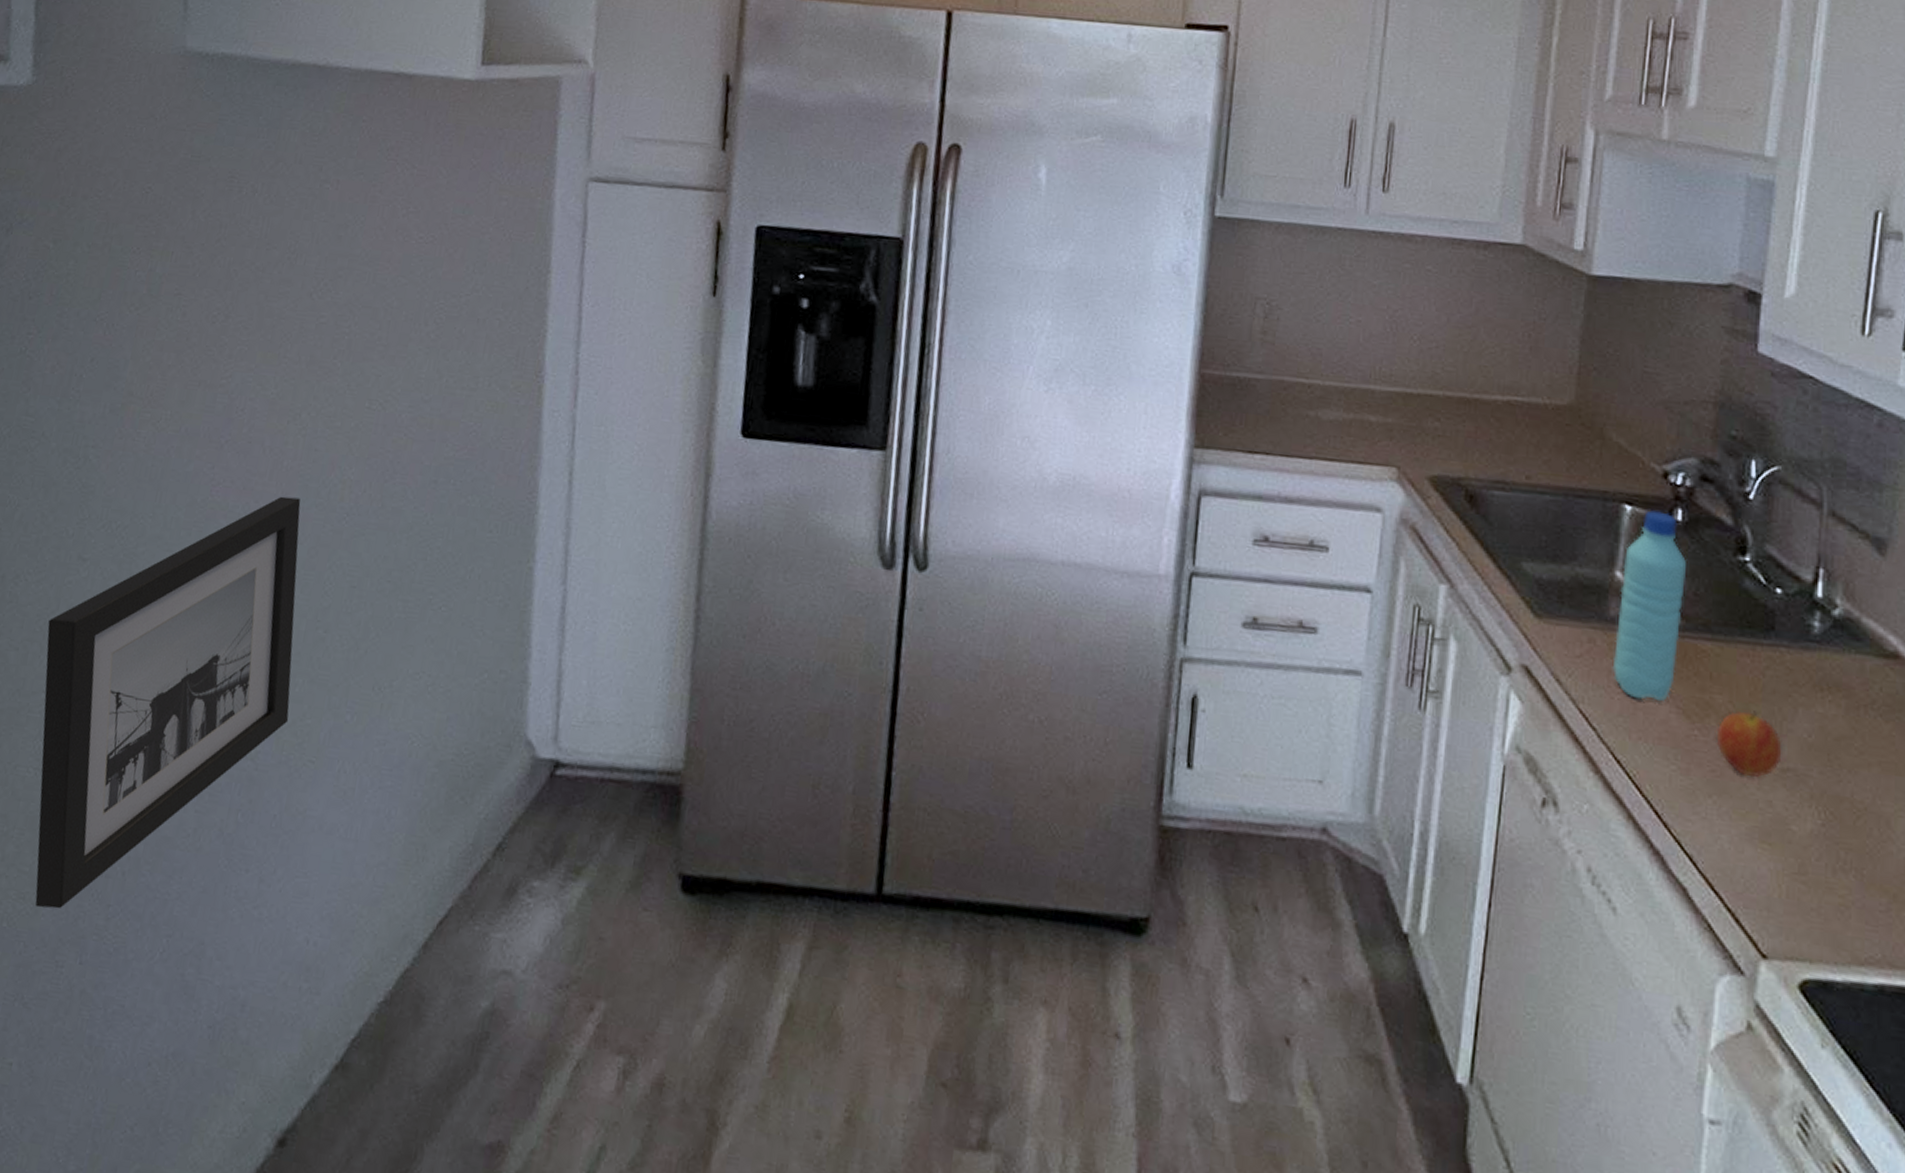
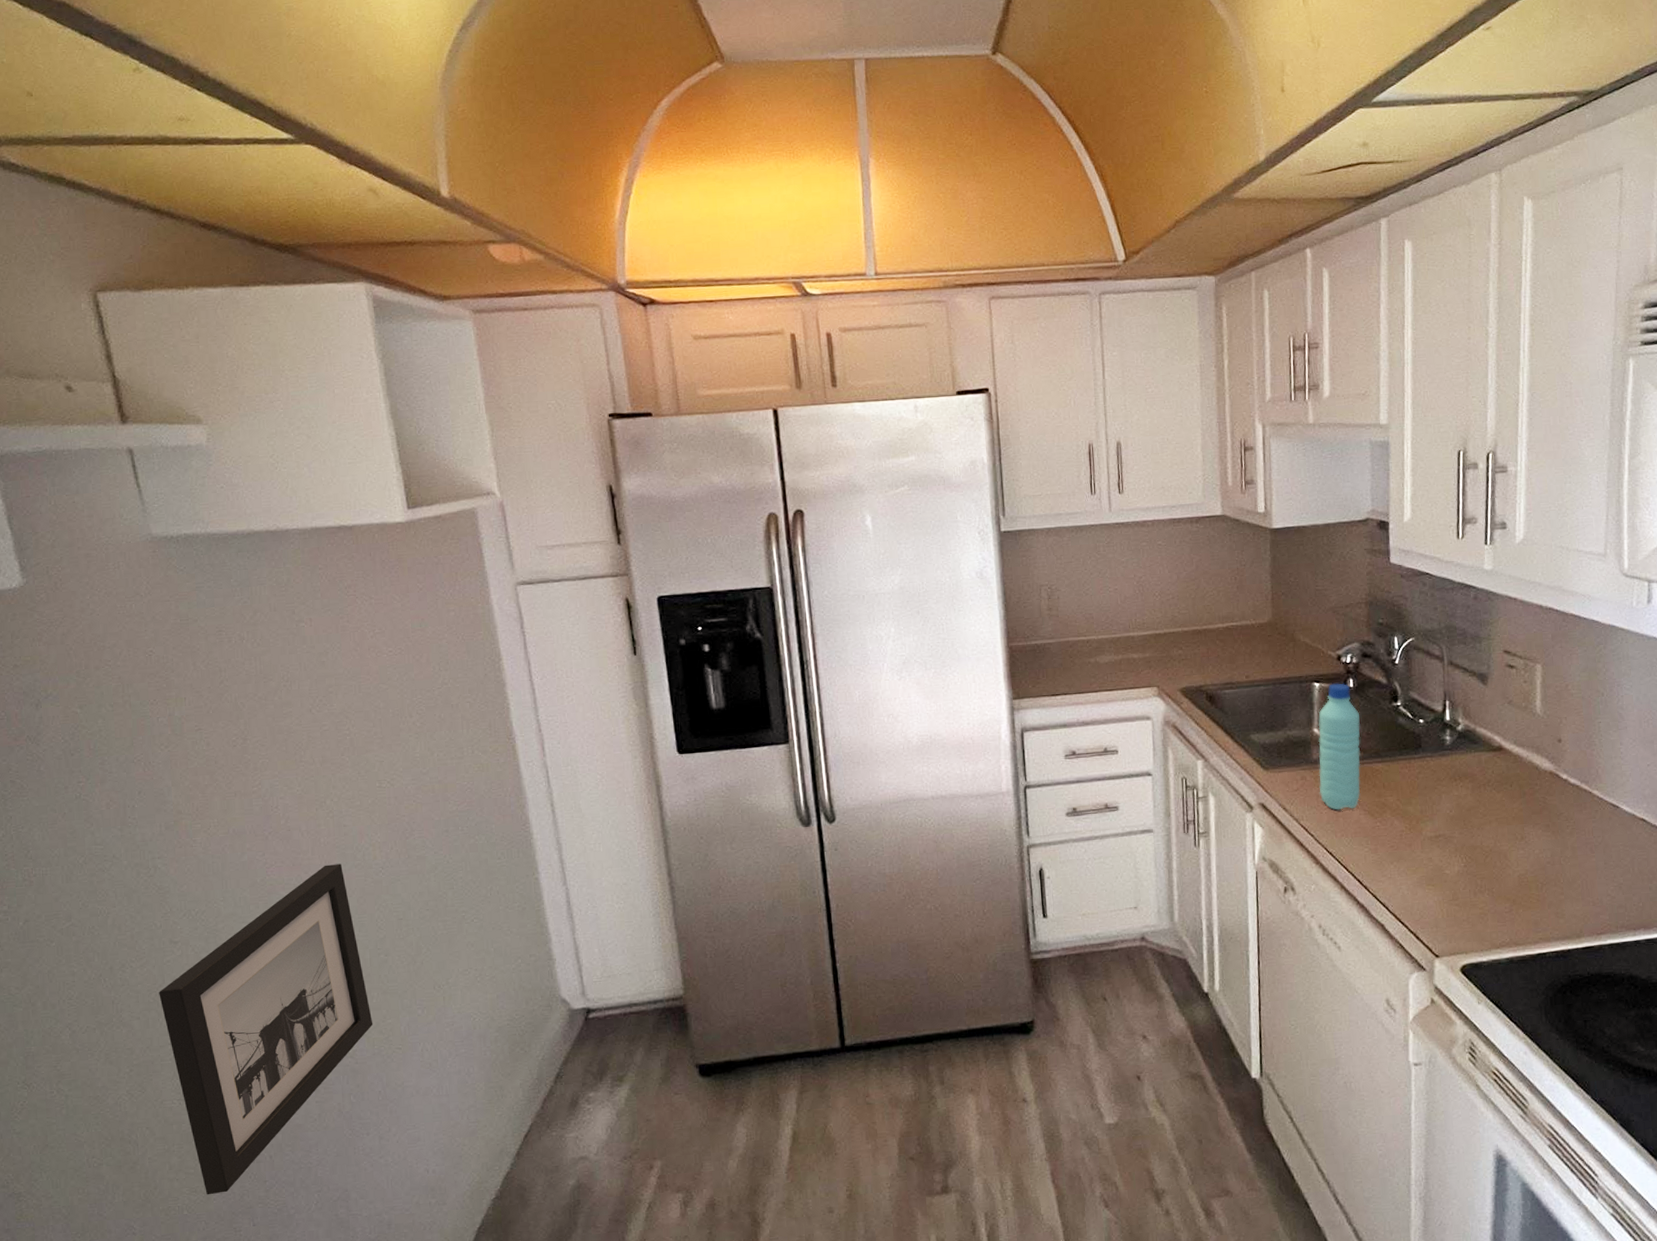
fruit: present [1716,710,1782,777] -> none [1391,802,1435,846]

